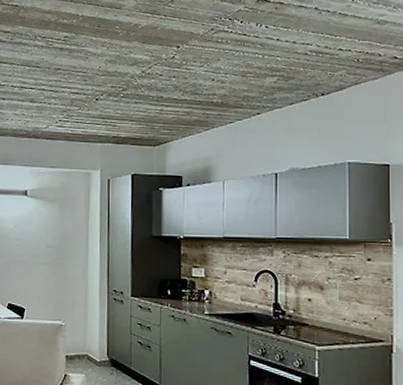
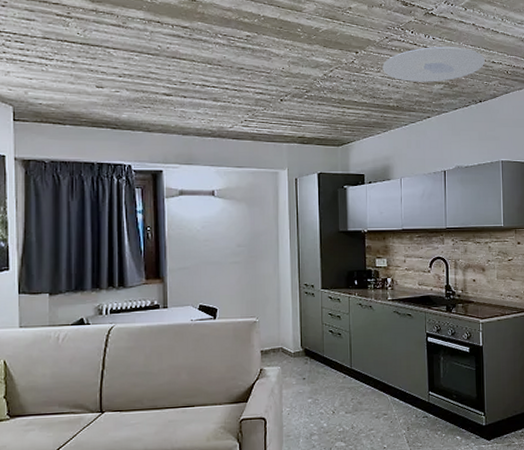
ceiling light: none [206,35,330,76] -> present [382,46,485,82]

